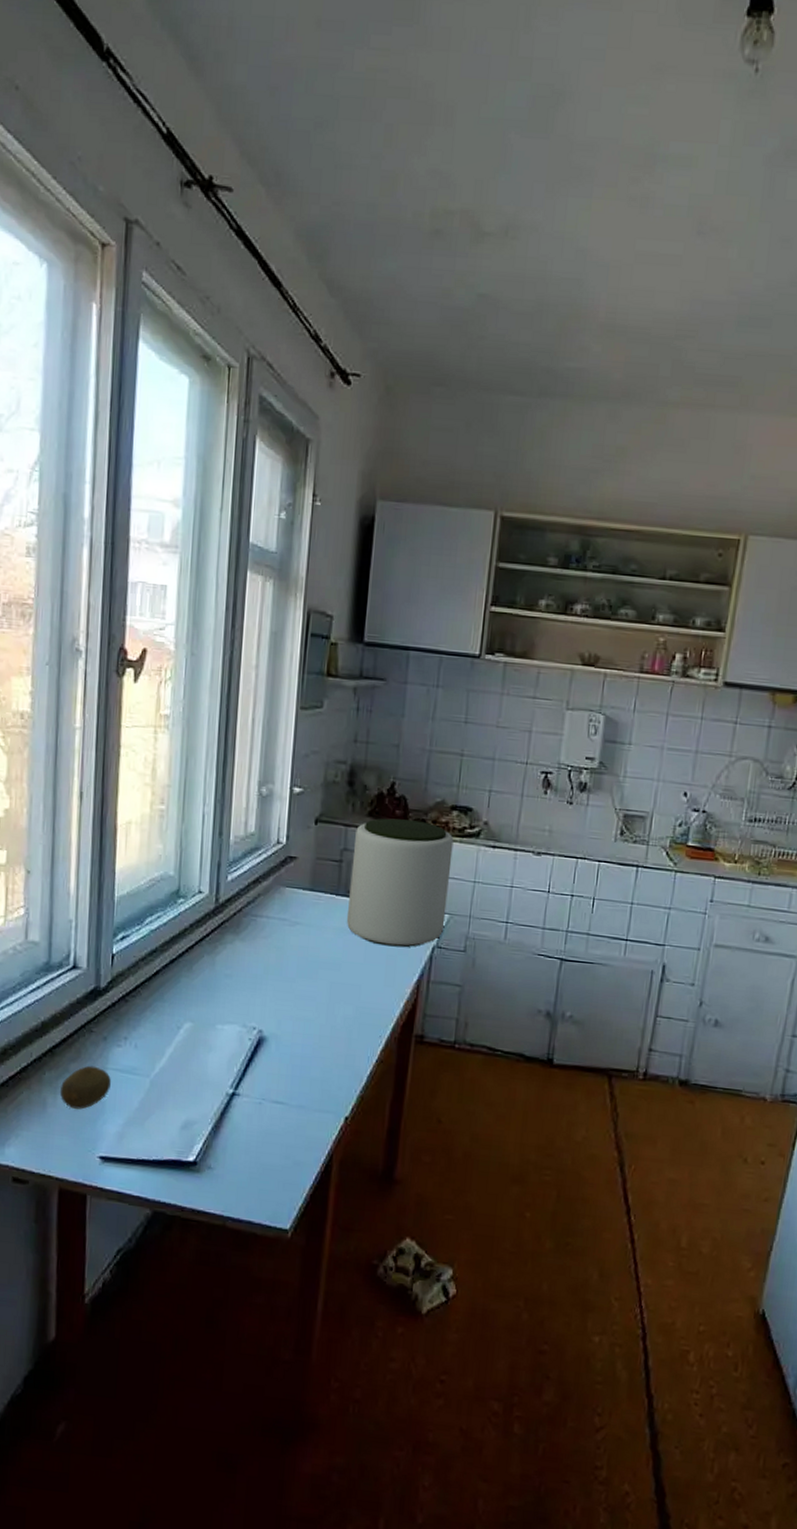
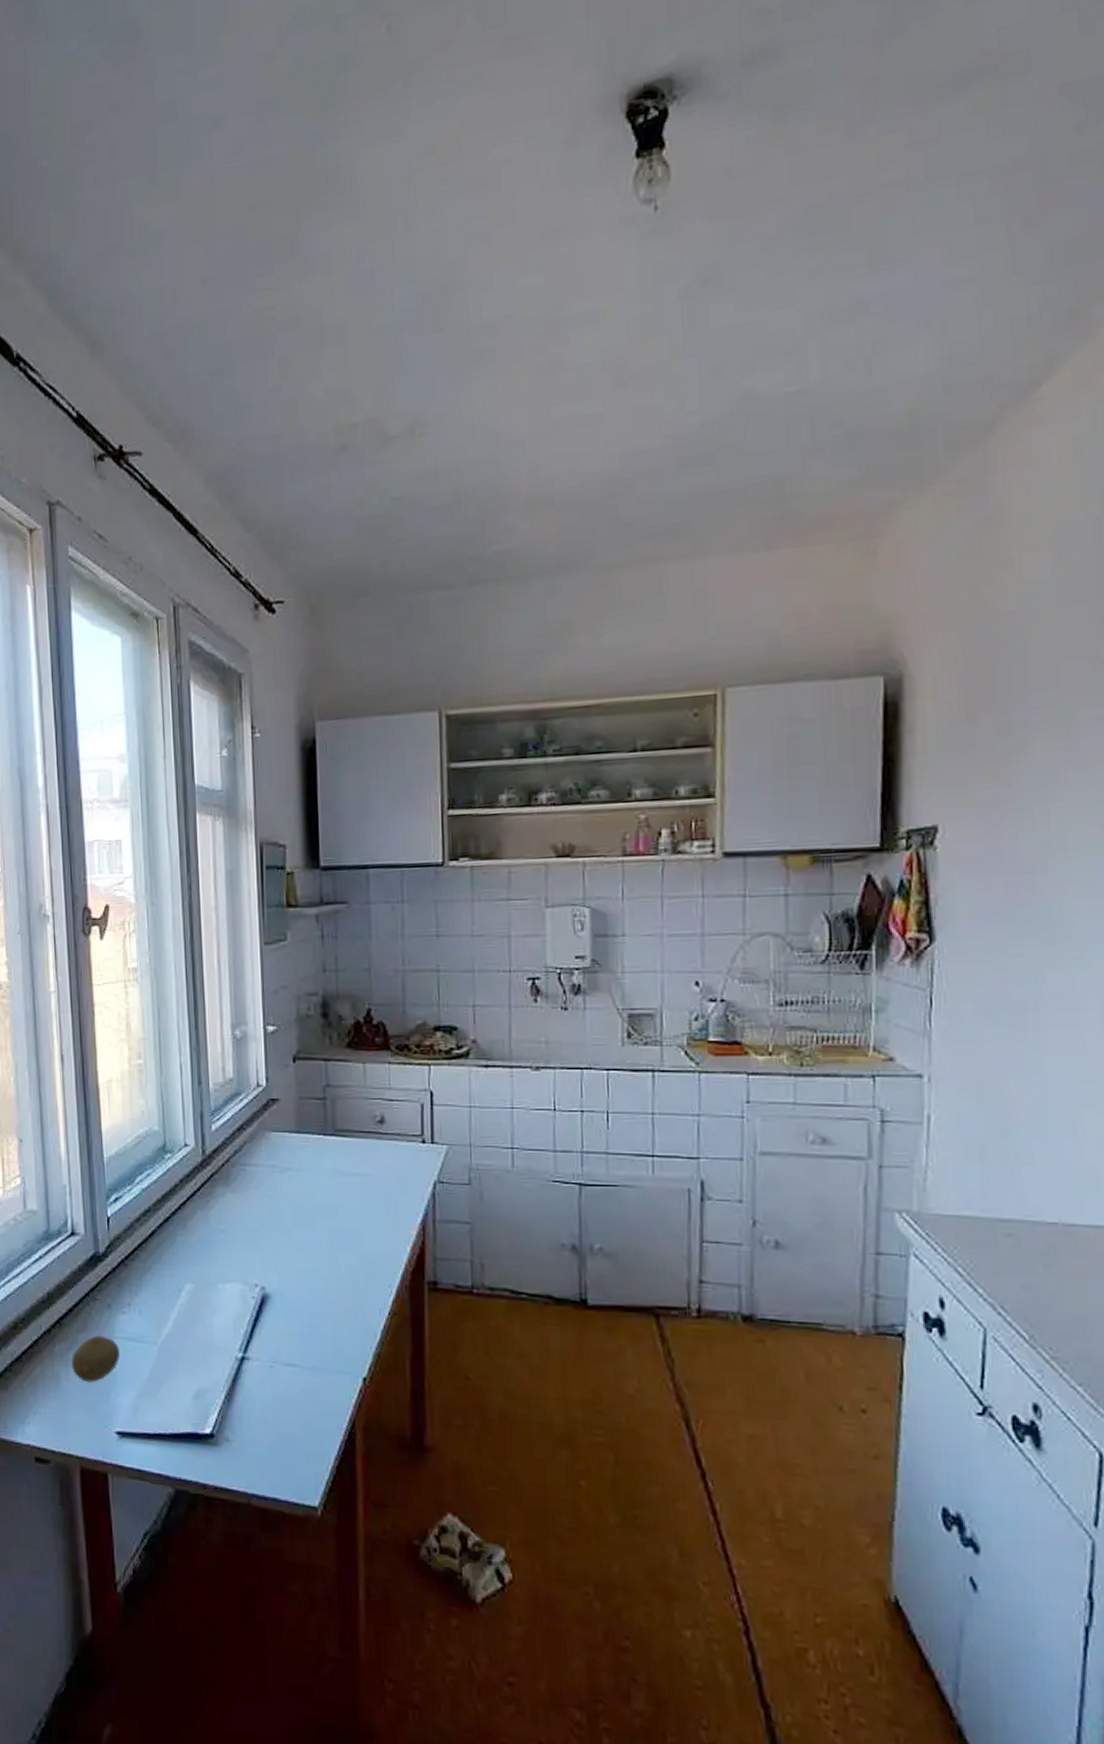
plant pot: present [347,818,454,948] -> none [336,1047,444,1186]

